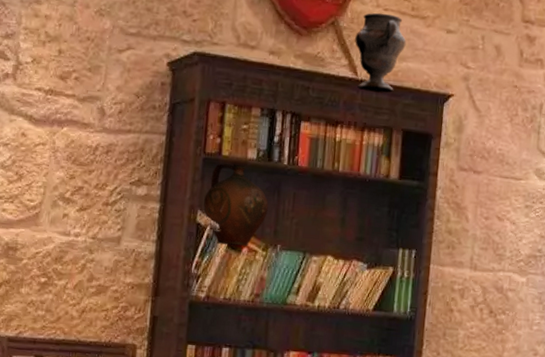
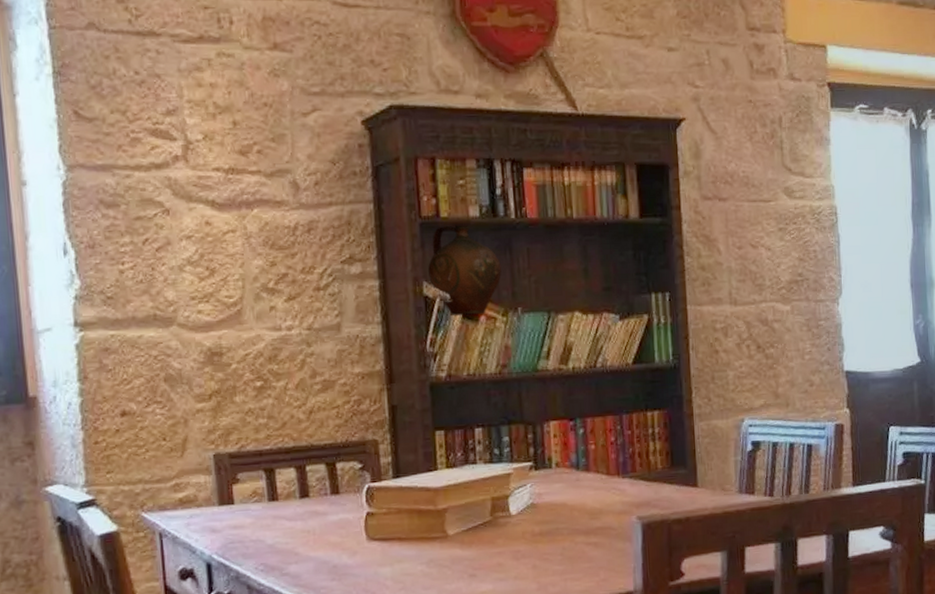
decorative vase: present [355,12,407,93] -> none [568,37,626,126]

